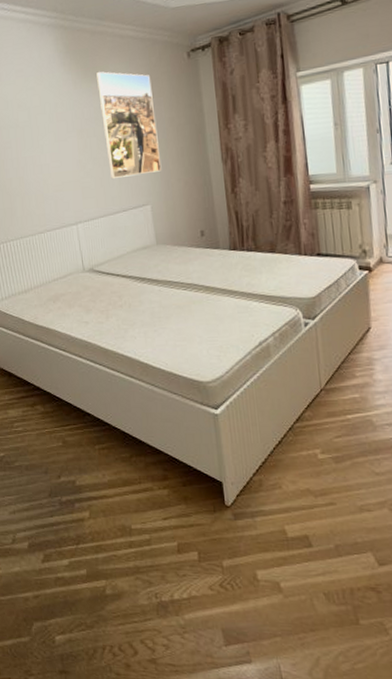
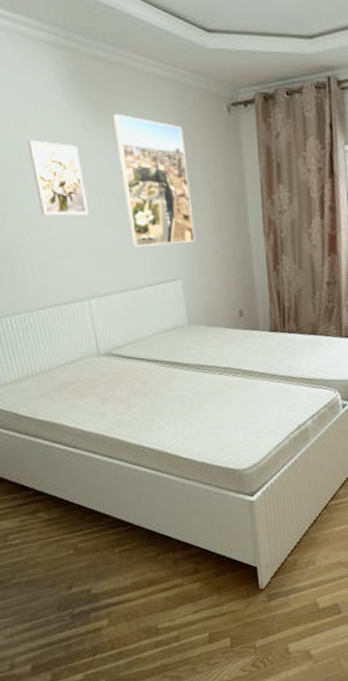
wall art: none [34,100,77,158] -> present [27,140,88,216]

